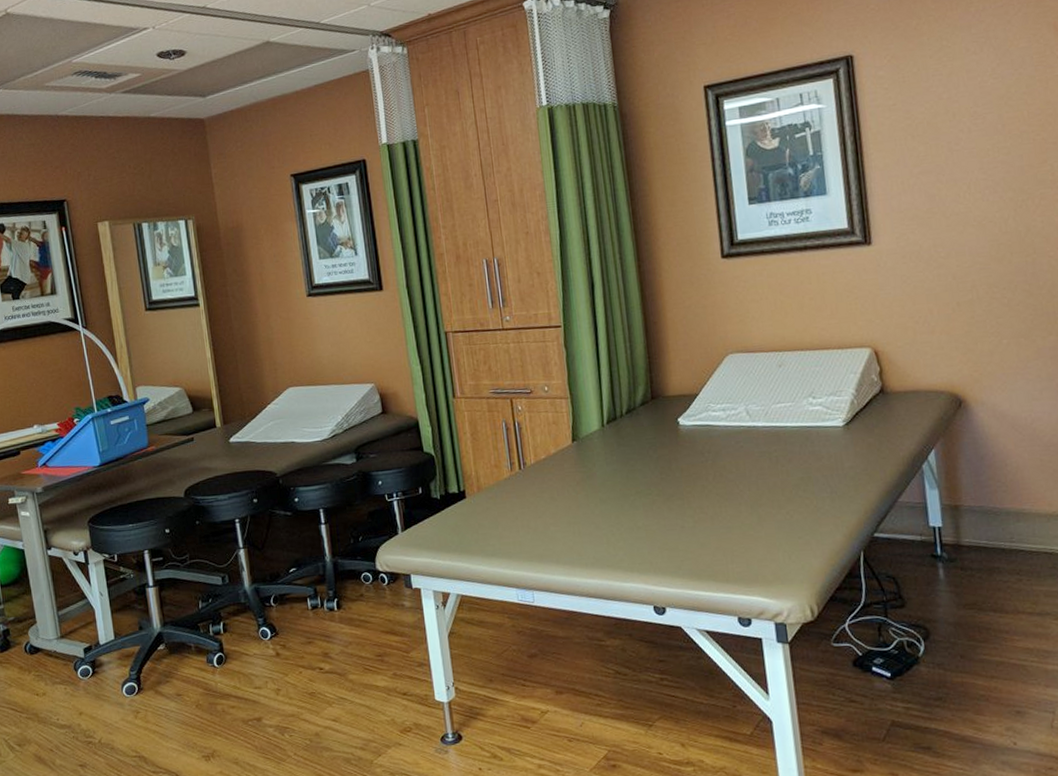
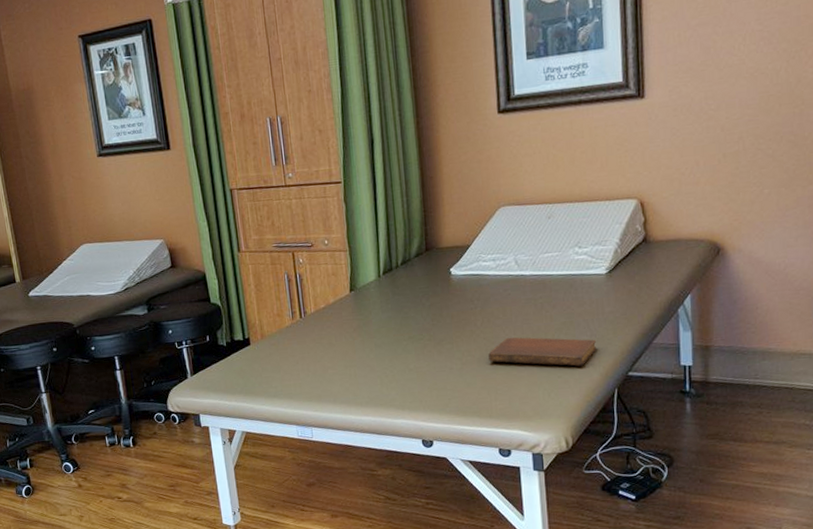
notebook: none [722,493,839,526] -> present [488,337,597,366]

